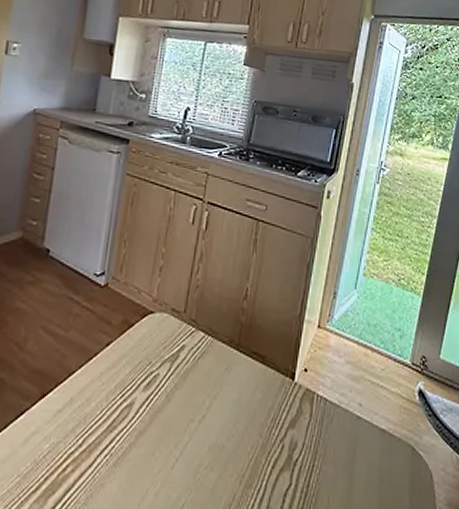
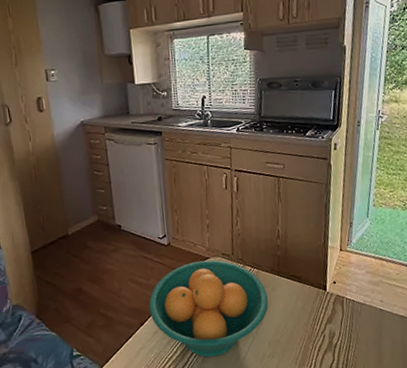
fruit bowl: none [58,314,219,460] -> present [148,260,268,358]

